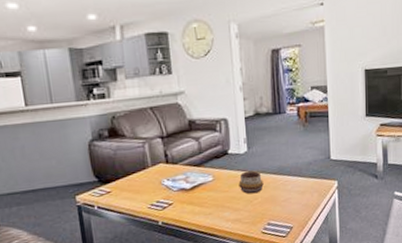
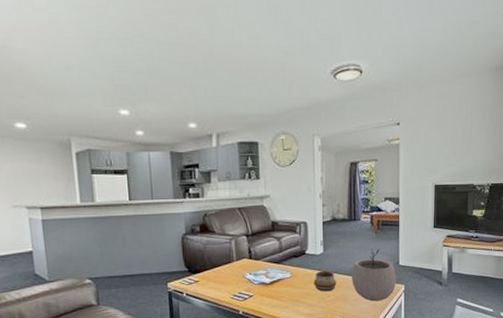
plant pot: none [279,143,328,201] -> present [352,248,396,302]

